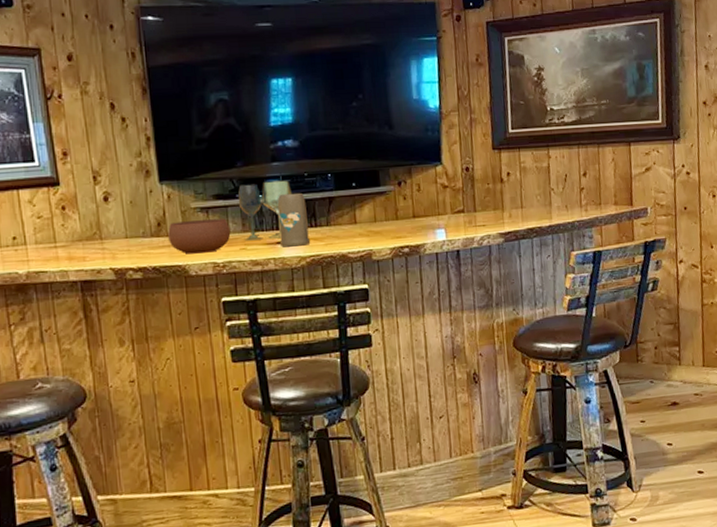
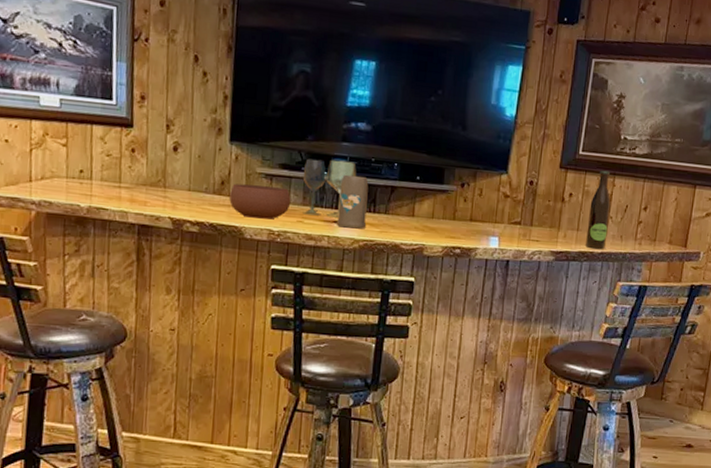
bottle: none [529,144,553,224] -> present [584,170,611,250]

